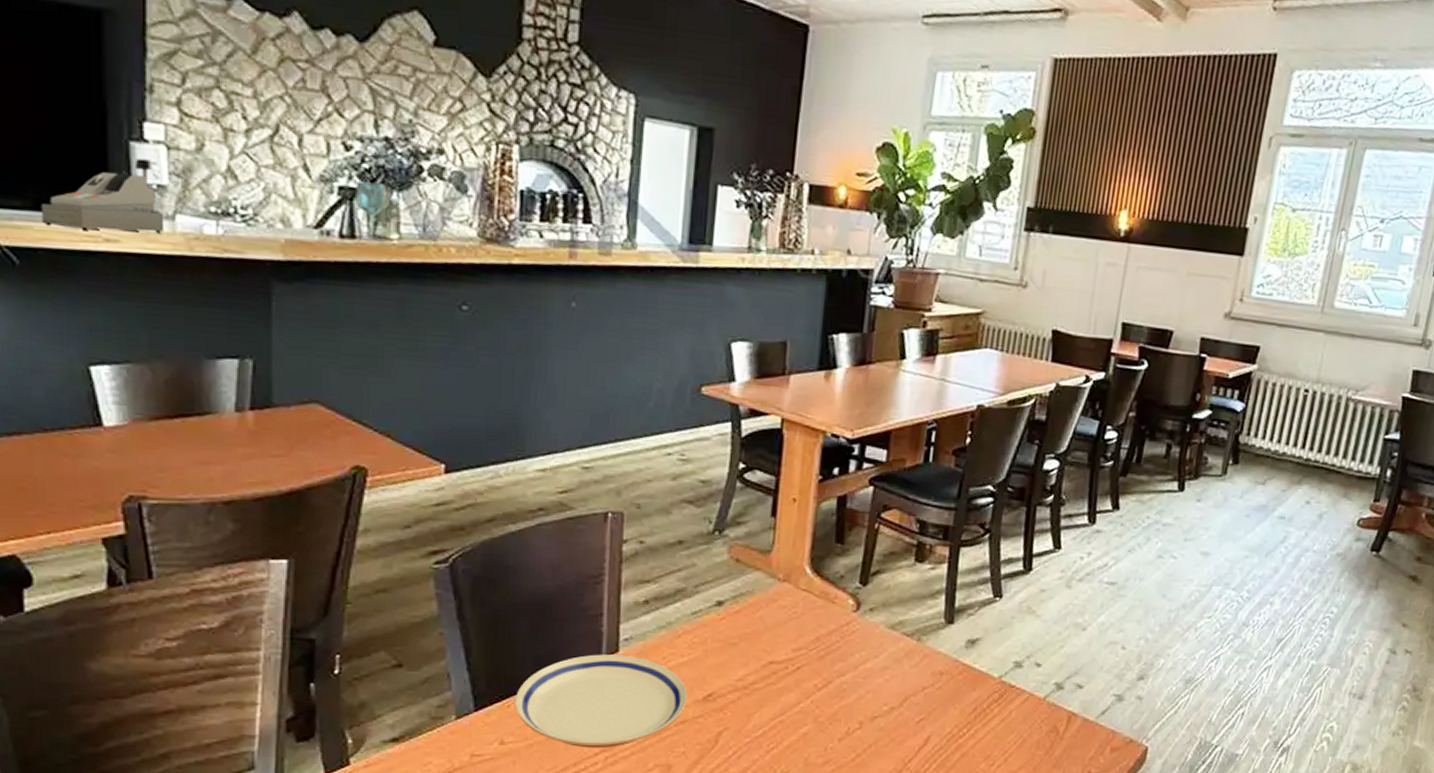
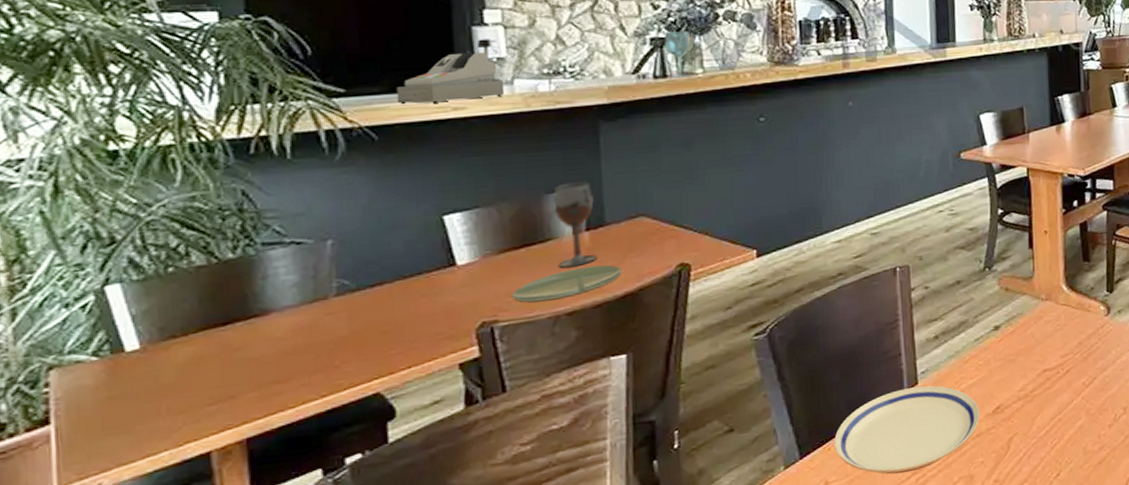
plate: none [164,451,288,486] -> present [513,264,622,304]
wine glass: none [213,349,261,450] -> present [552,180,597,268]

